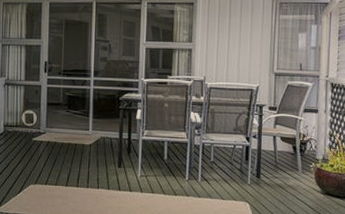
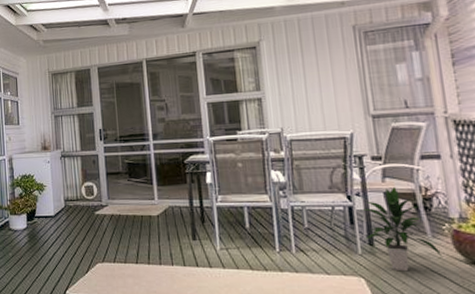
indoor plant: none [254,132,307,199] -> present [362,186,443,272]

